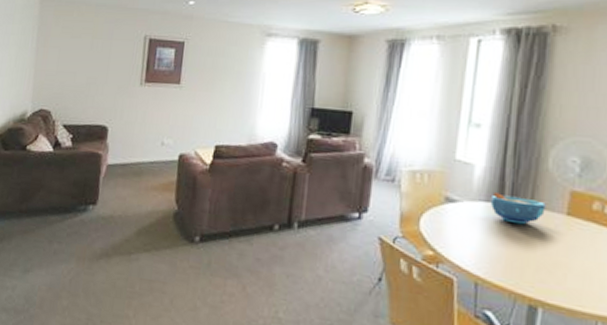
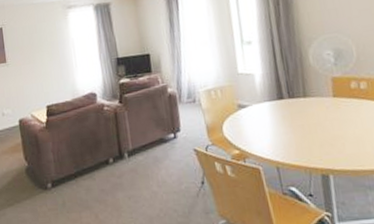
bowl: present [490,192,546,225] -> none [272,91,317,114]

